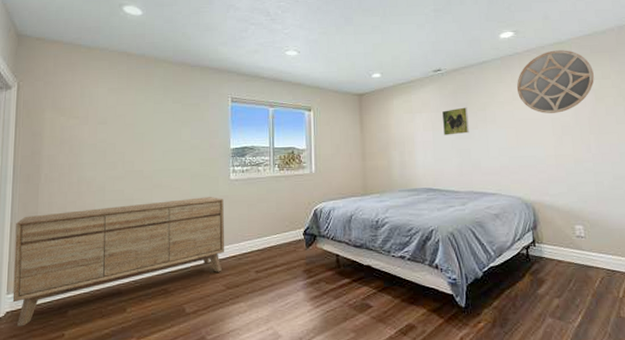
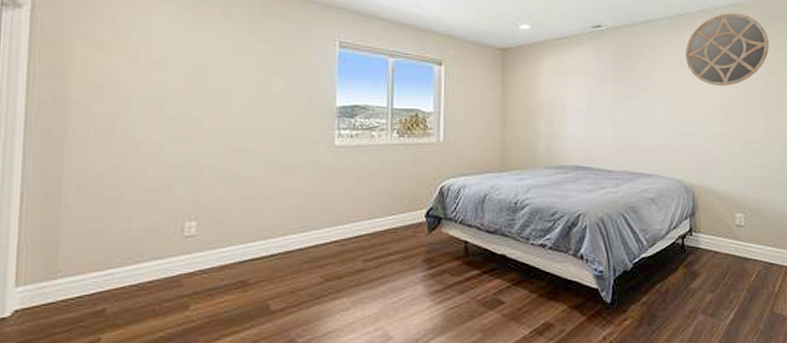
sideboard: present [12,197,224,327] -> none [23,167,325,330]
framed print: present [441,107,469,135] -> none [599,72,629,105]

